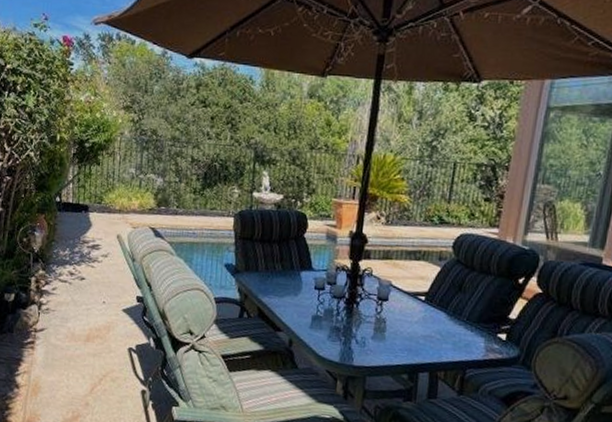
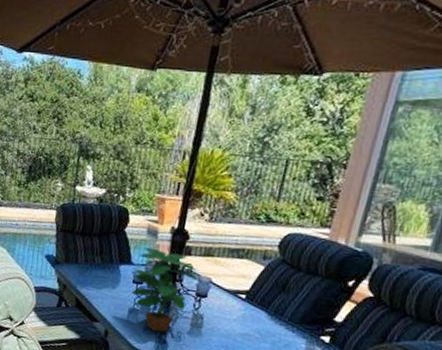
potted plant: none [313,252,380,339] -> present [131,247,200,332]

